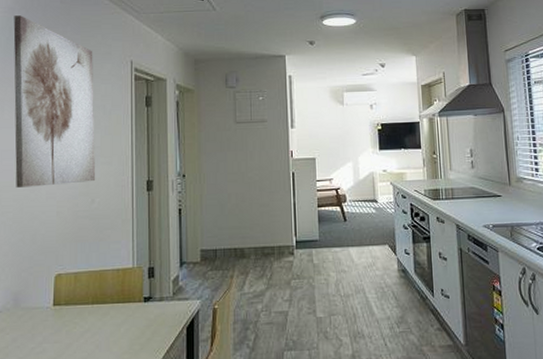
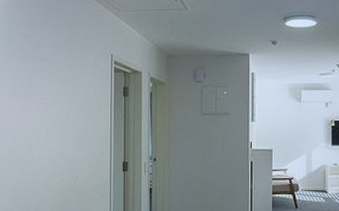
wall art: present [13,15,96,188] -> none [11,10,80,162]

